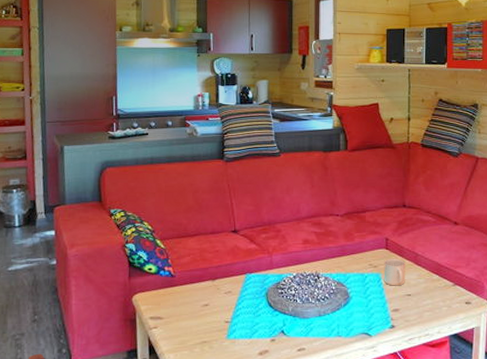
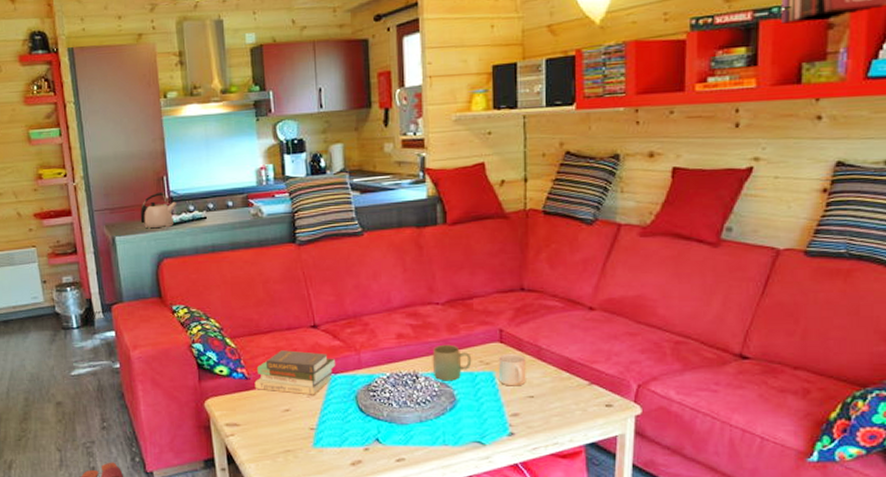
kettle: none [88,109,122,141] -> present [140,191,176,229]
books: none [179,251,251,292] -> present [254,350,335,395]
mug: none [331,249,363,281] -> present [432,344,472,381]

